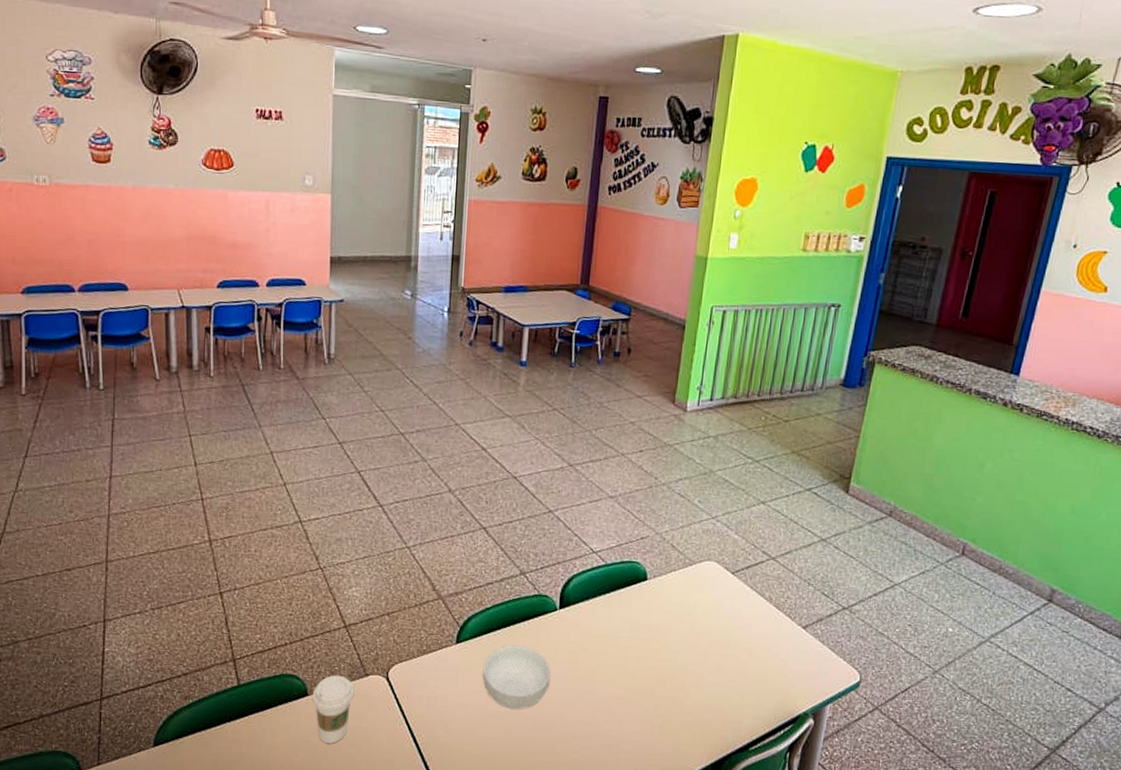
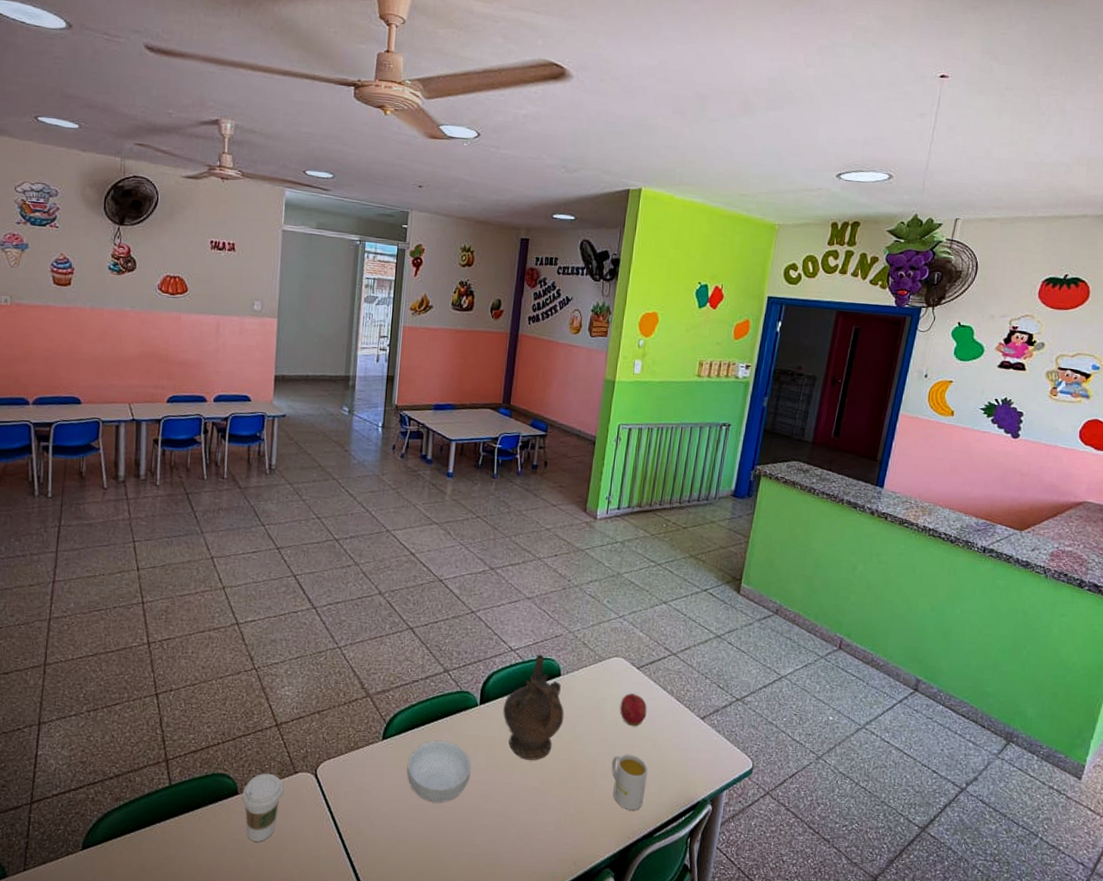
ceremonial vessel: none [584,557,651,668] -> present [503,654,564,760]
mug: none [703,663,743,723] -> present [611,754,648,811]
apple: none [712,600,743,635] -> present [619,693,647,727]

